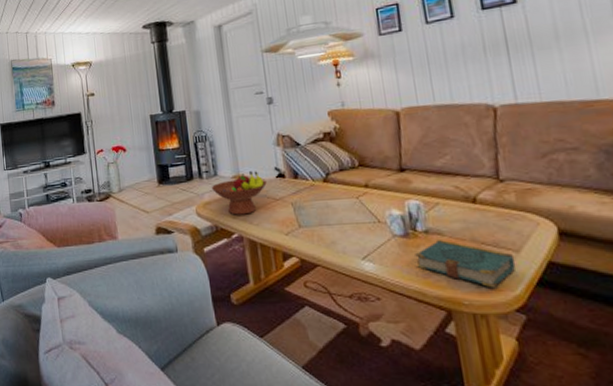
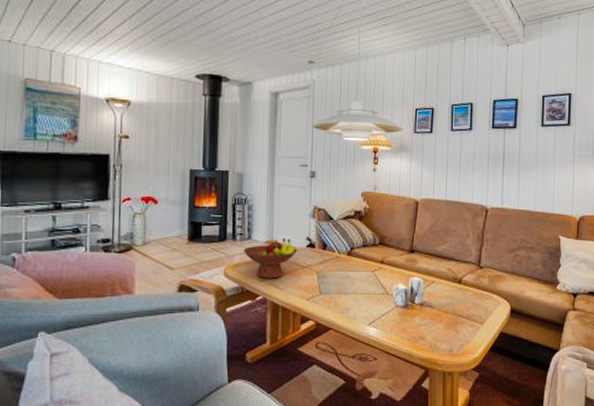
book: present [415,240,516,288] -> none [409,312,479,352]

